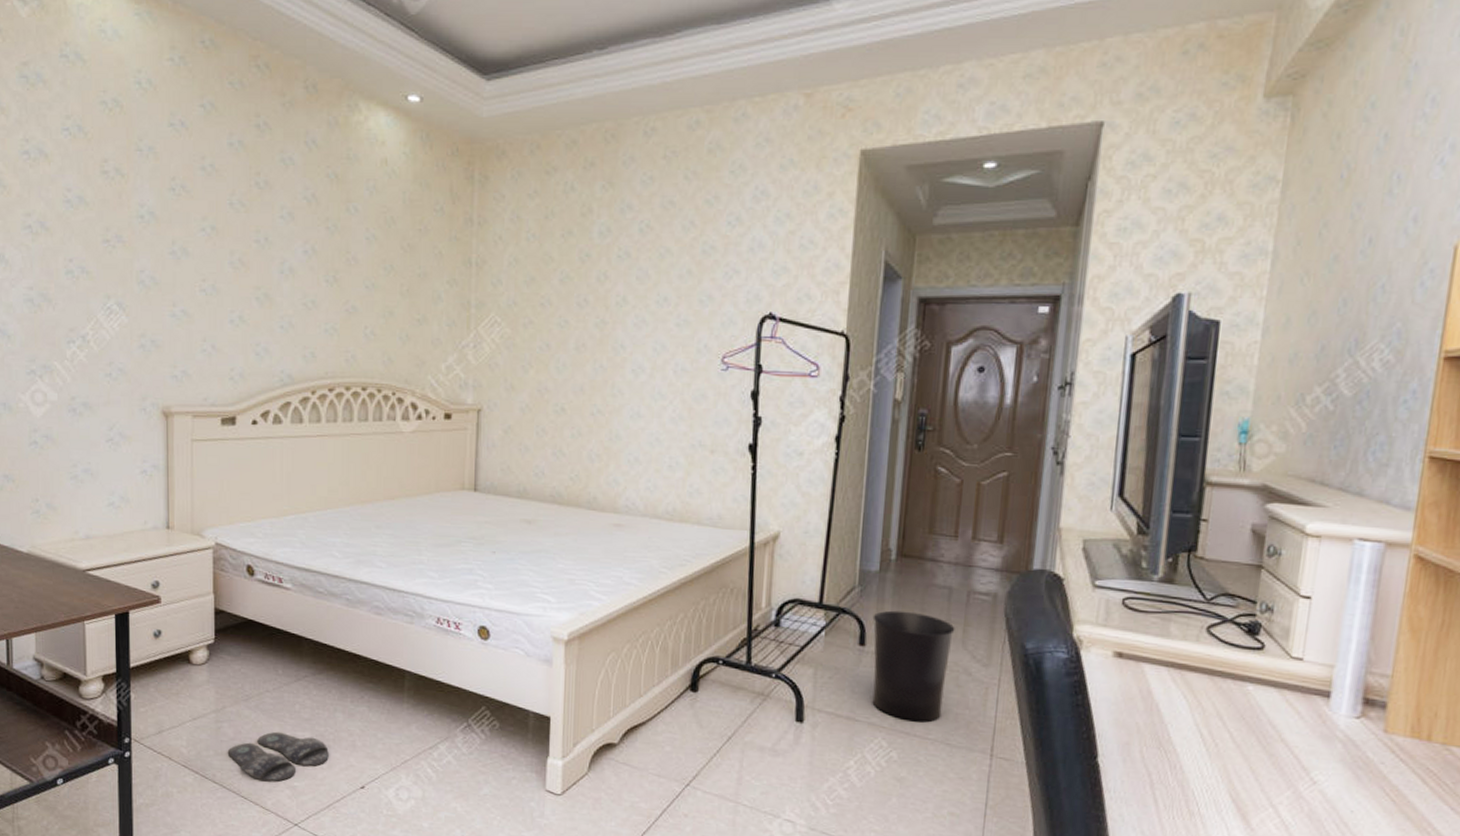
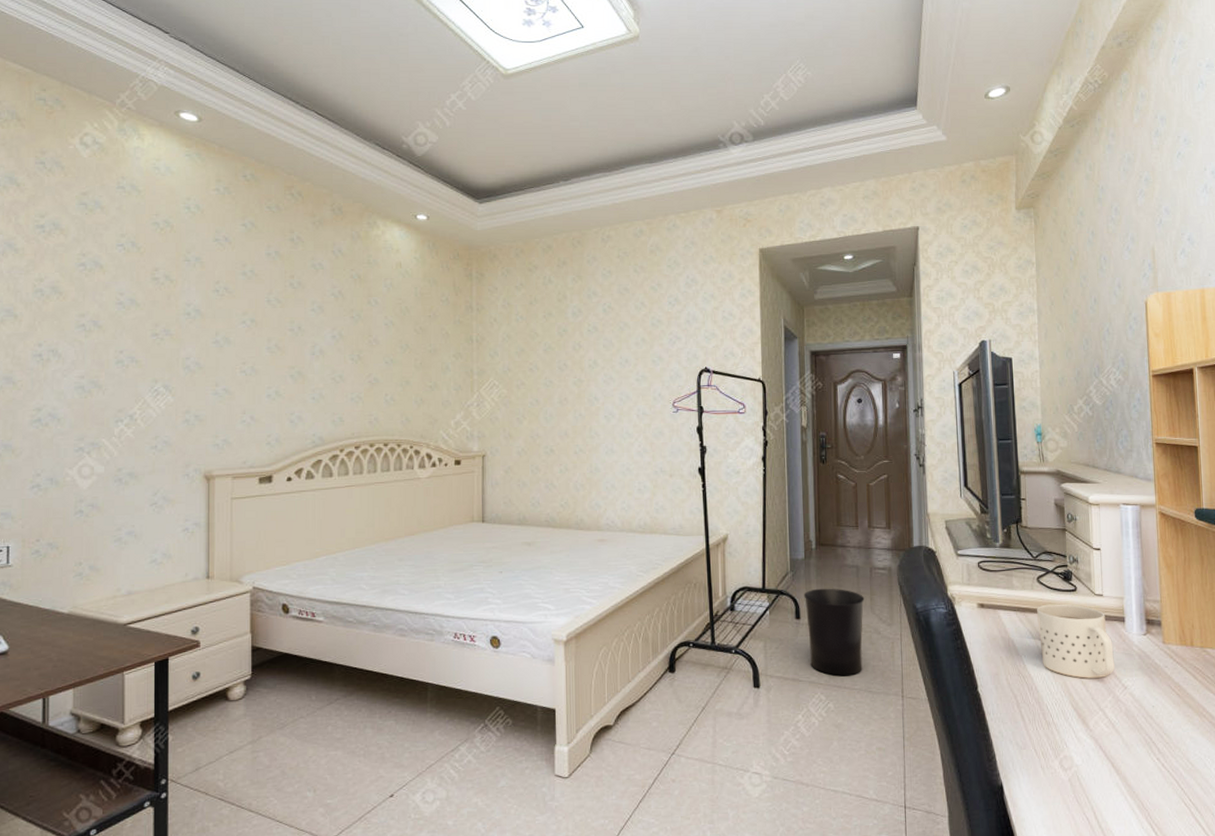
slippers: present [227,731,329,782] -> none [263,754,360,804]
mug: none [1196,662,1307,766] -> present [1036,603,1115,679]

